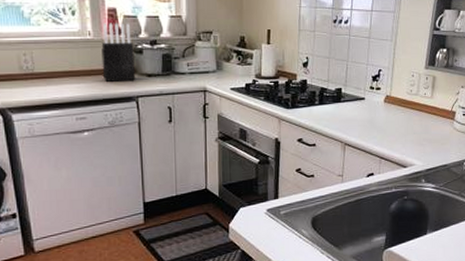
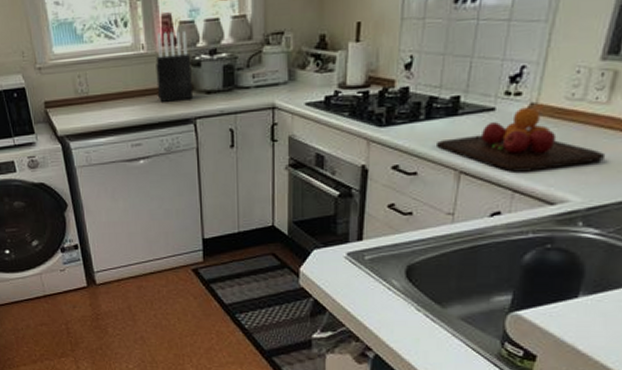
chopping board: none [328,98,434,144] -> present [437,107,606,172]

